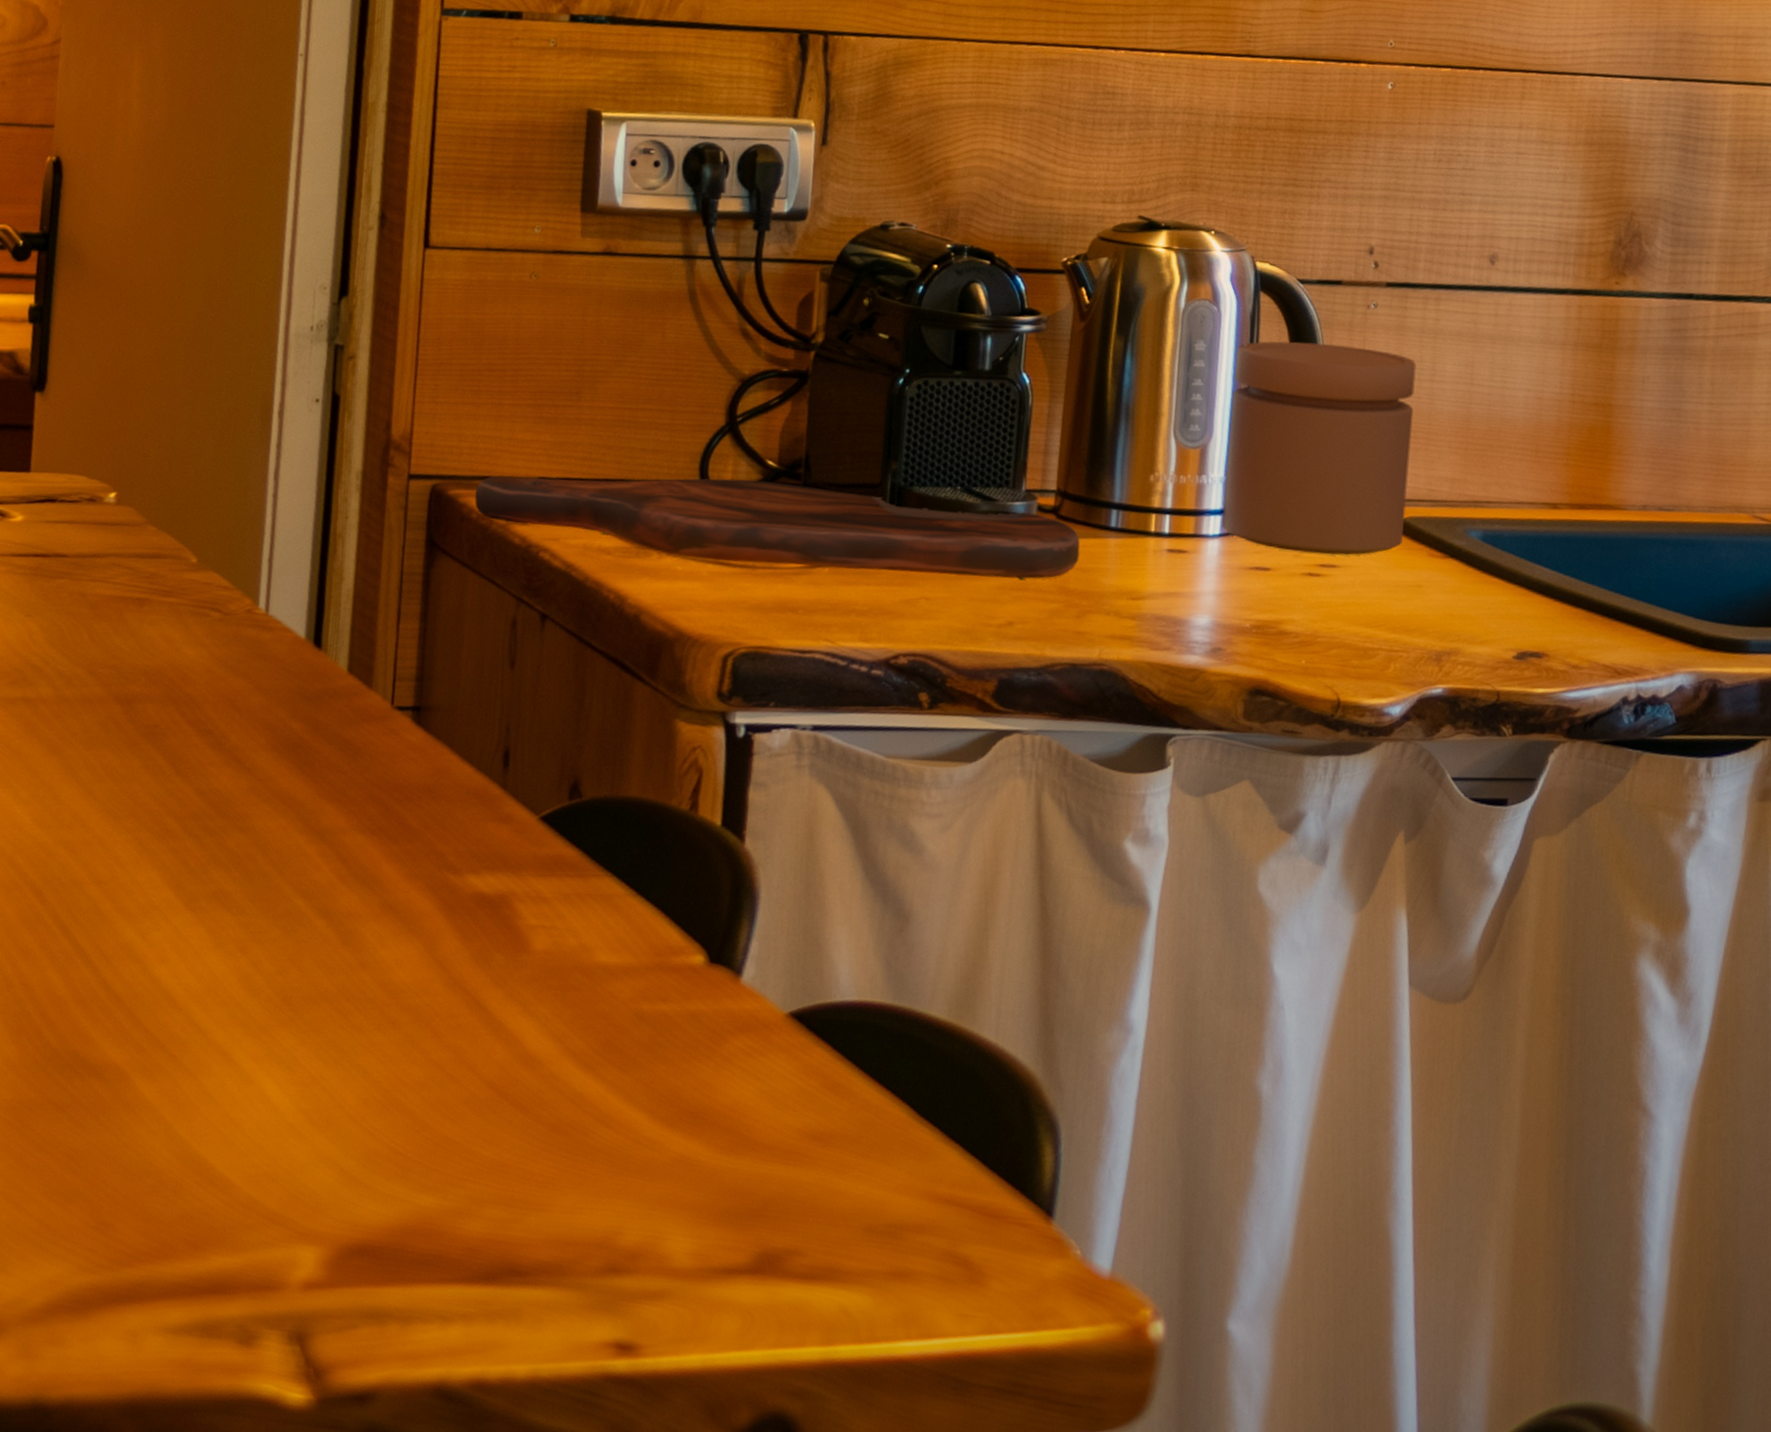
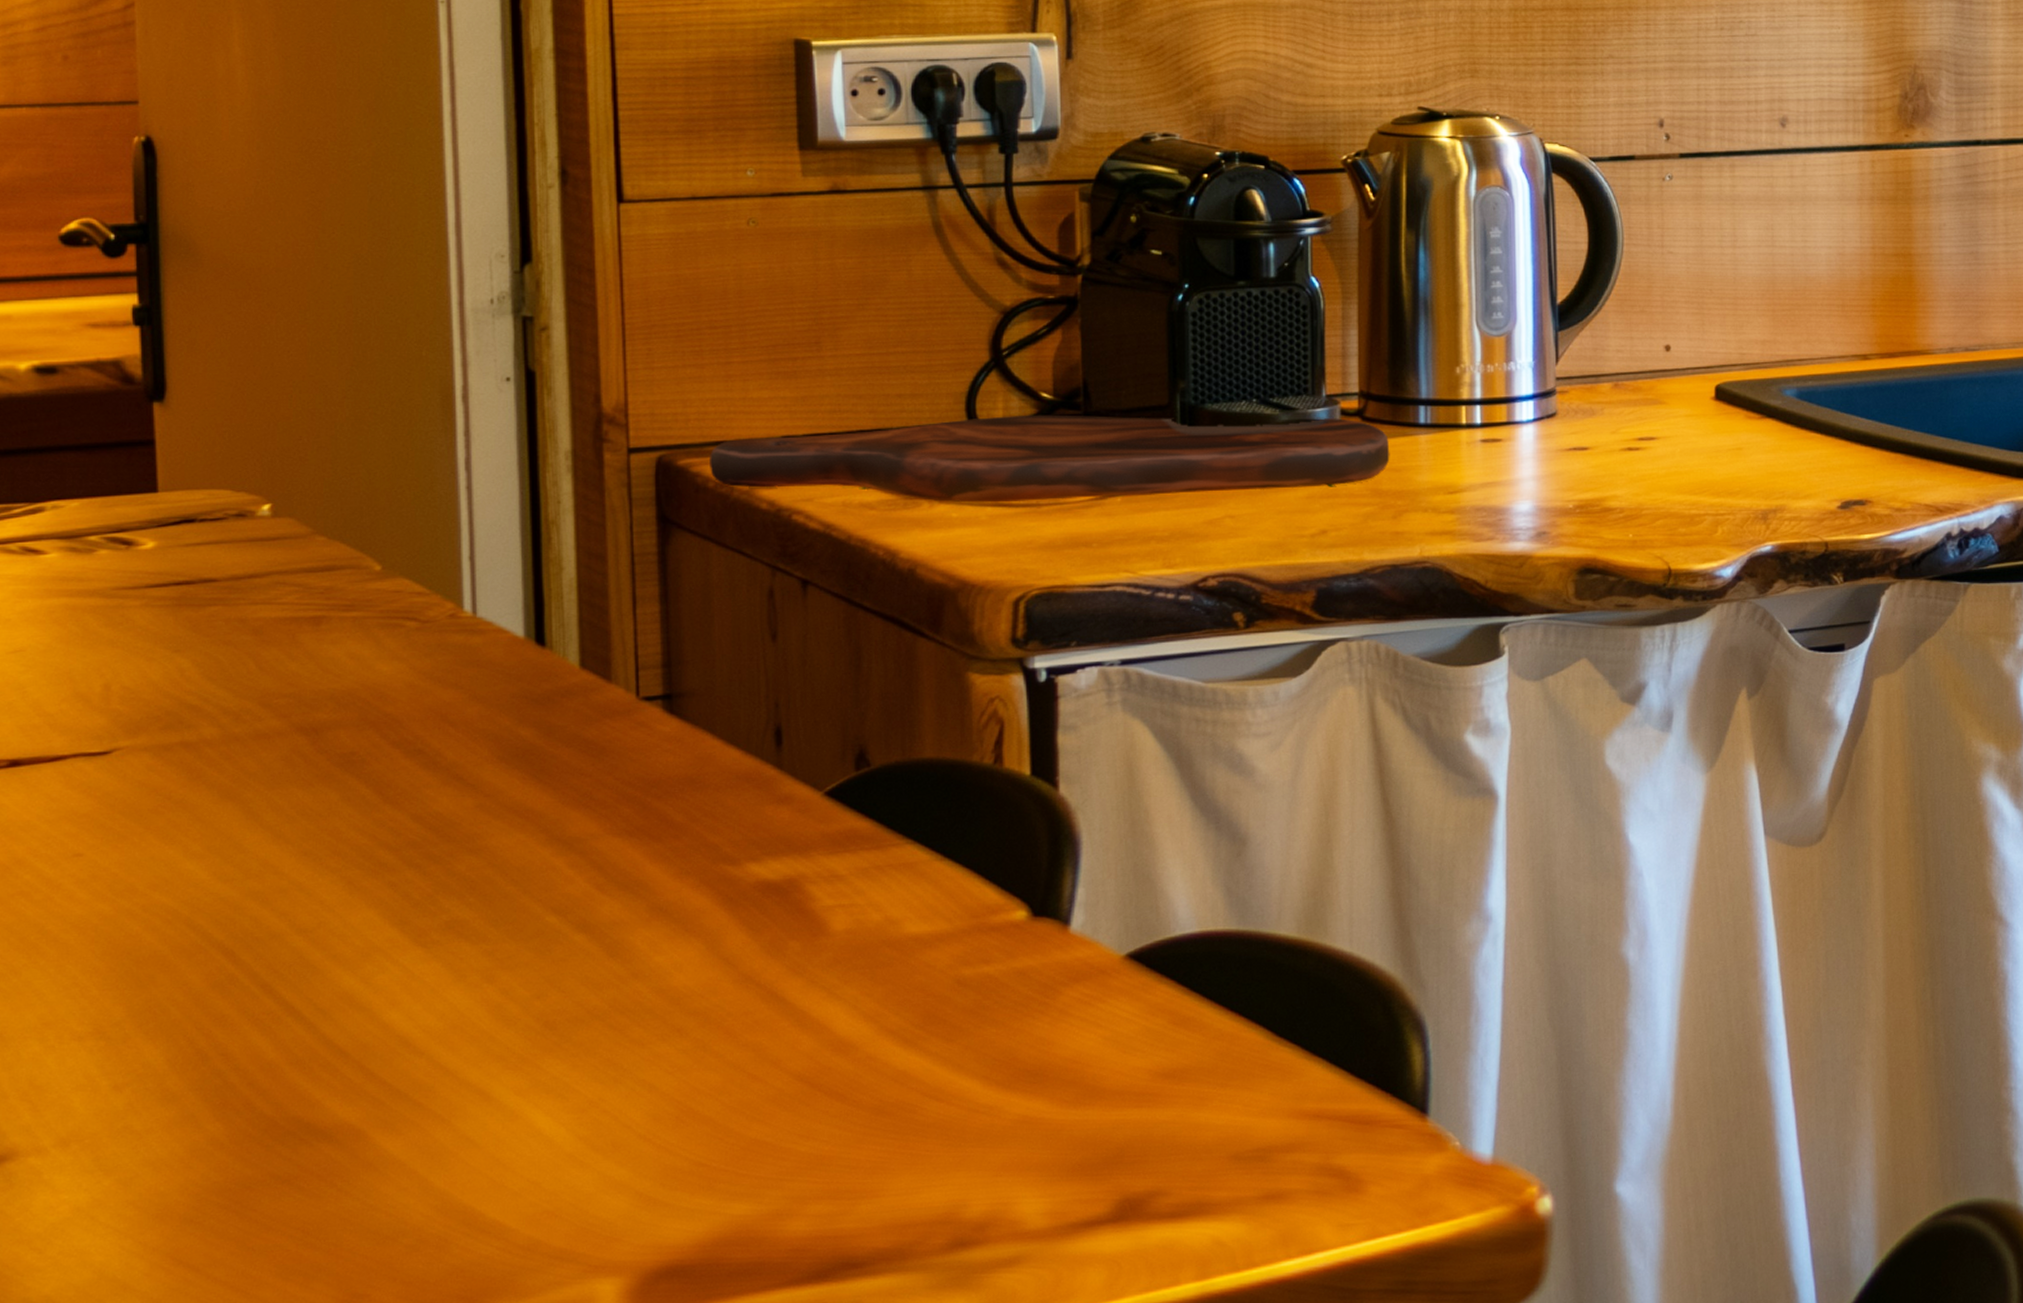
jar: present [1222,341,1417,555] -> none [1533,220,1719,428]

